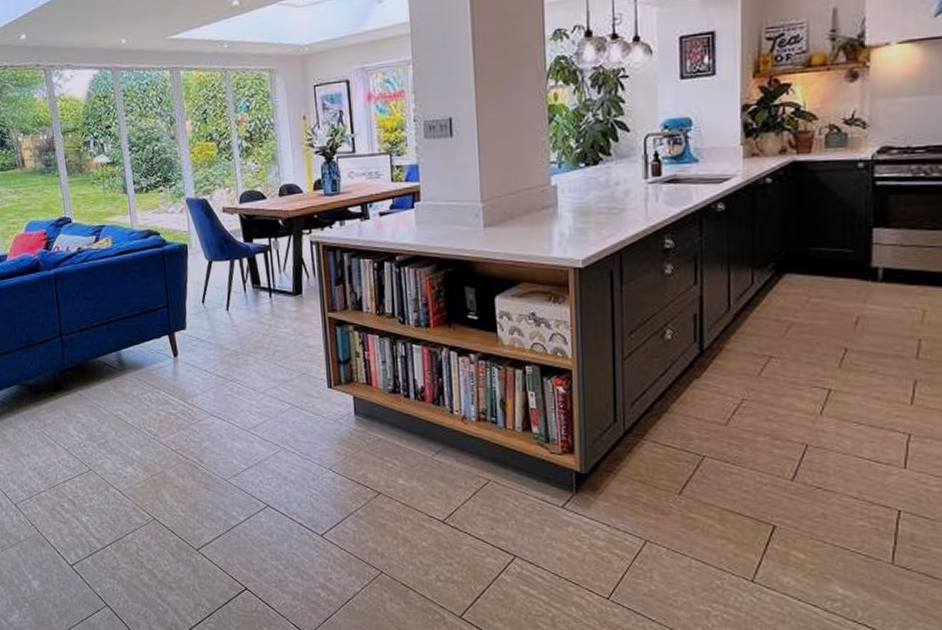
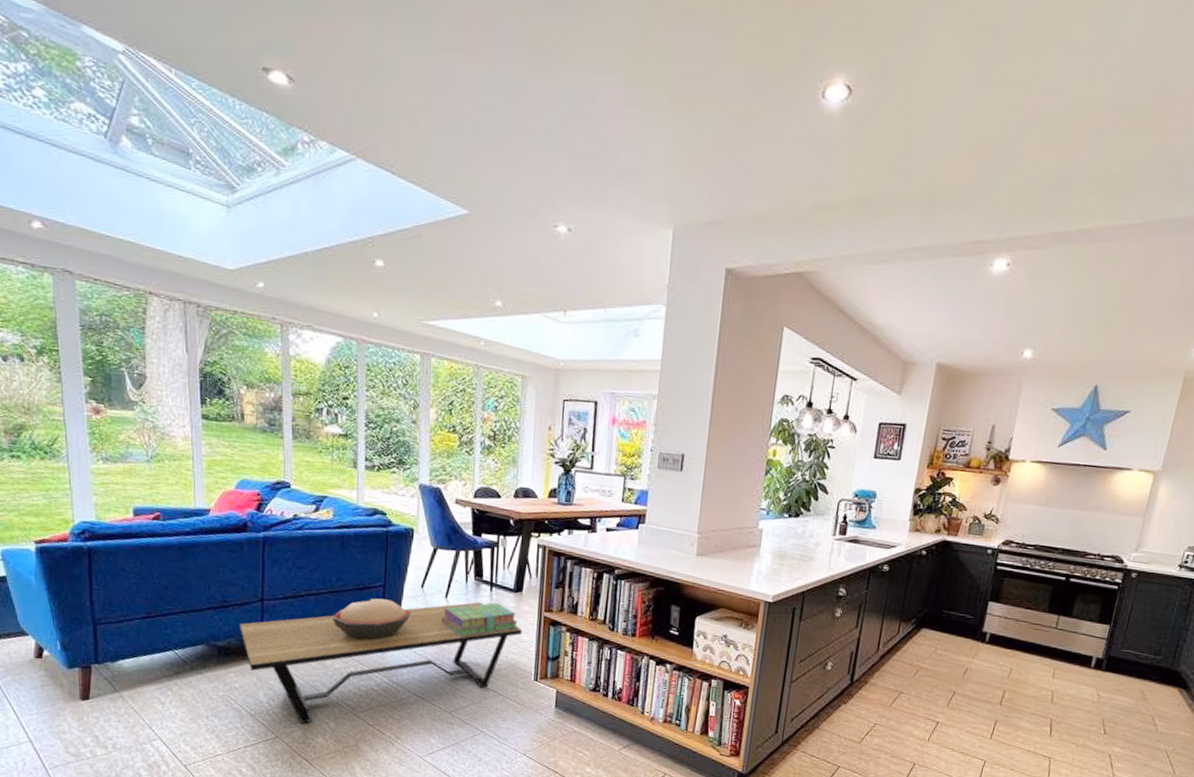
coffee table: none [45,311,309,455] -> present [240,602,523,724]
decorative bowl: none [123,320,196,364] -> present [331,598,411,641]
stack of books: none [226,309,303,349] -> present [442,602,518,637]

